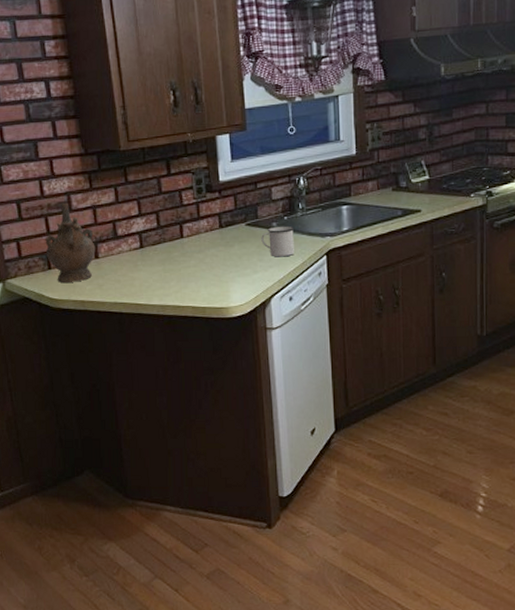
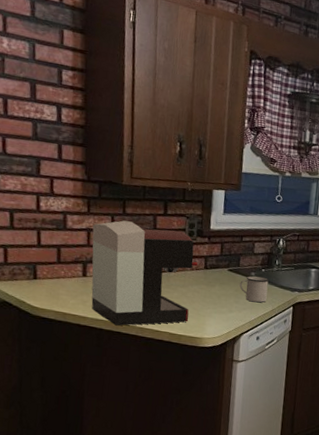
ceremonial vessel: present [45,202,96,283] -> none [33,220,85,295]
coffee maker: none [97,189,211,307] -> present [91,220,198,326]

